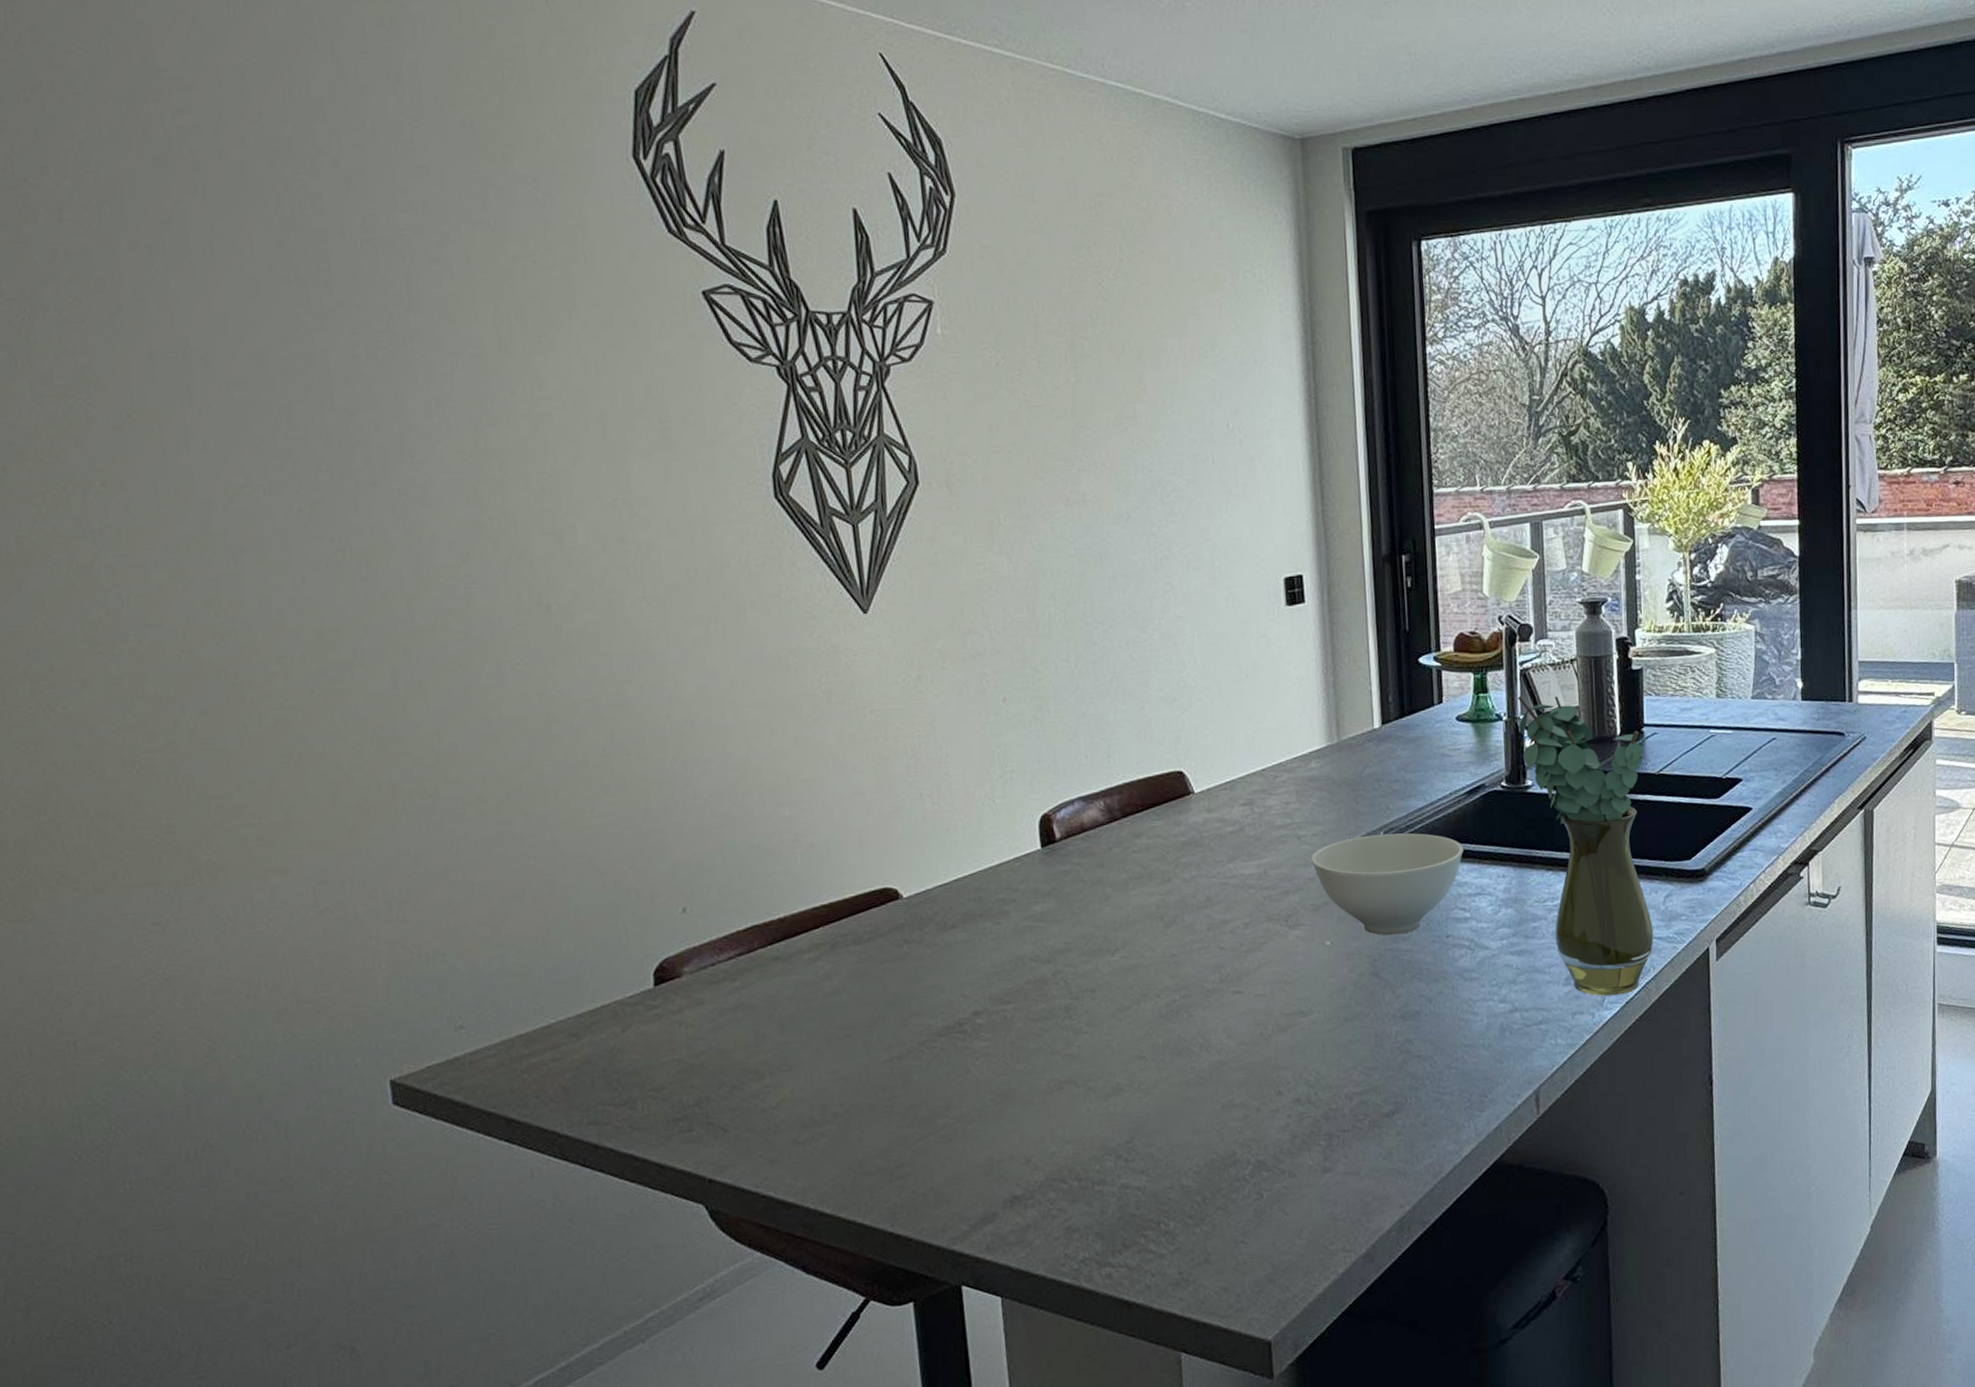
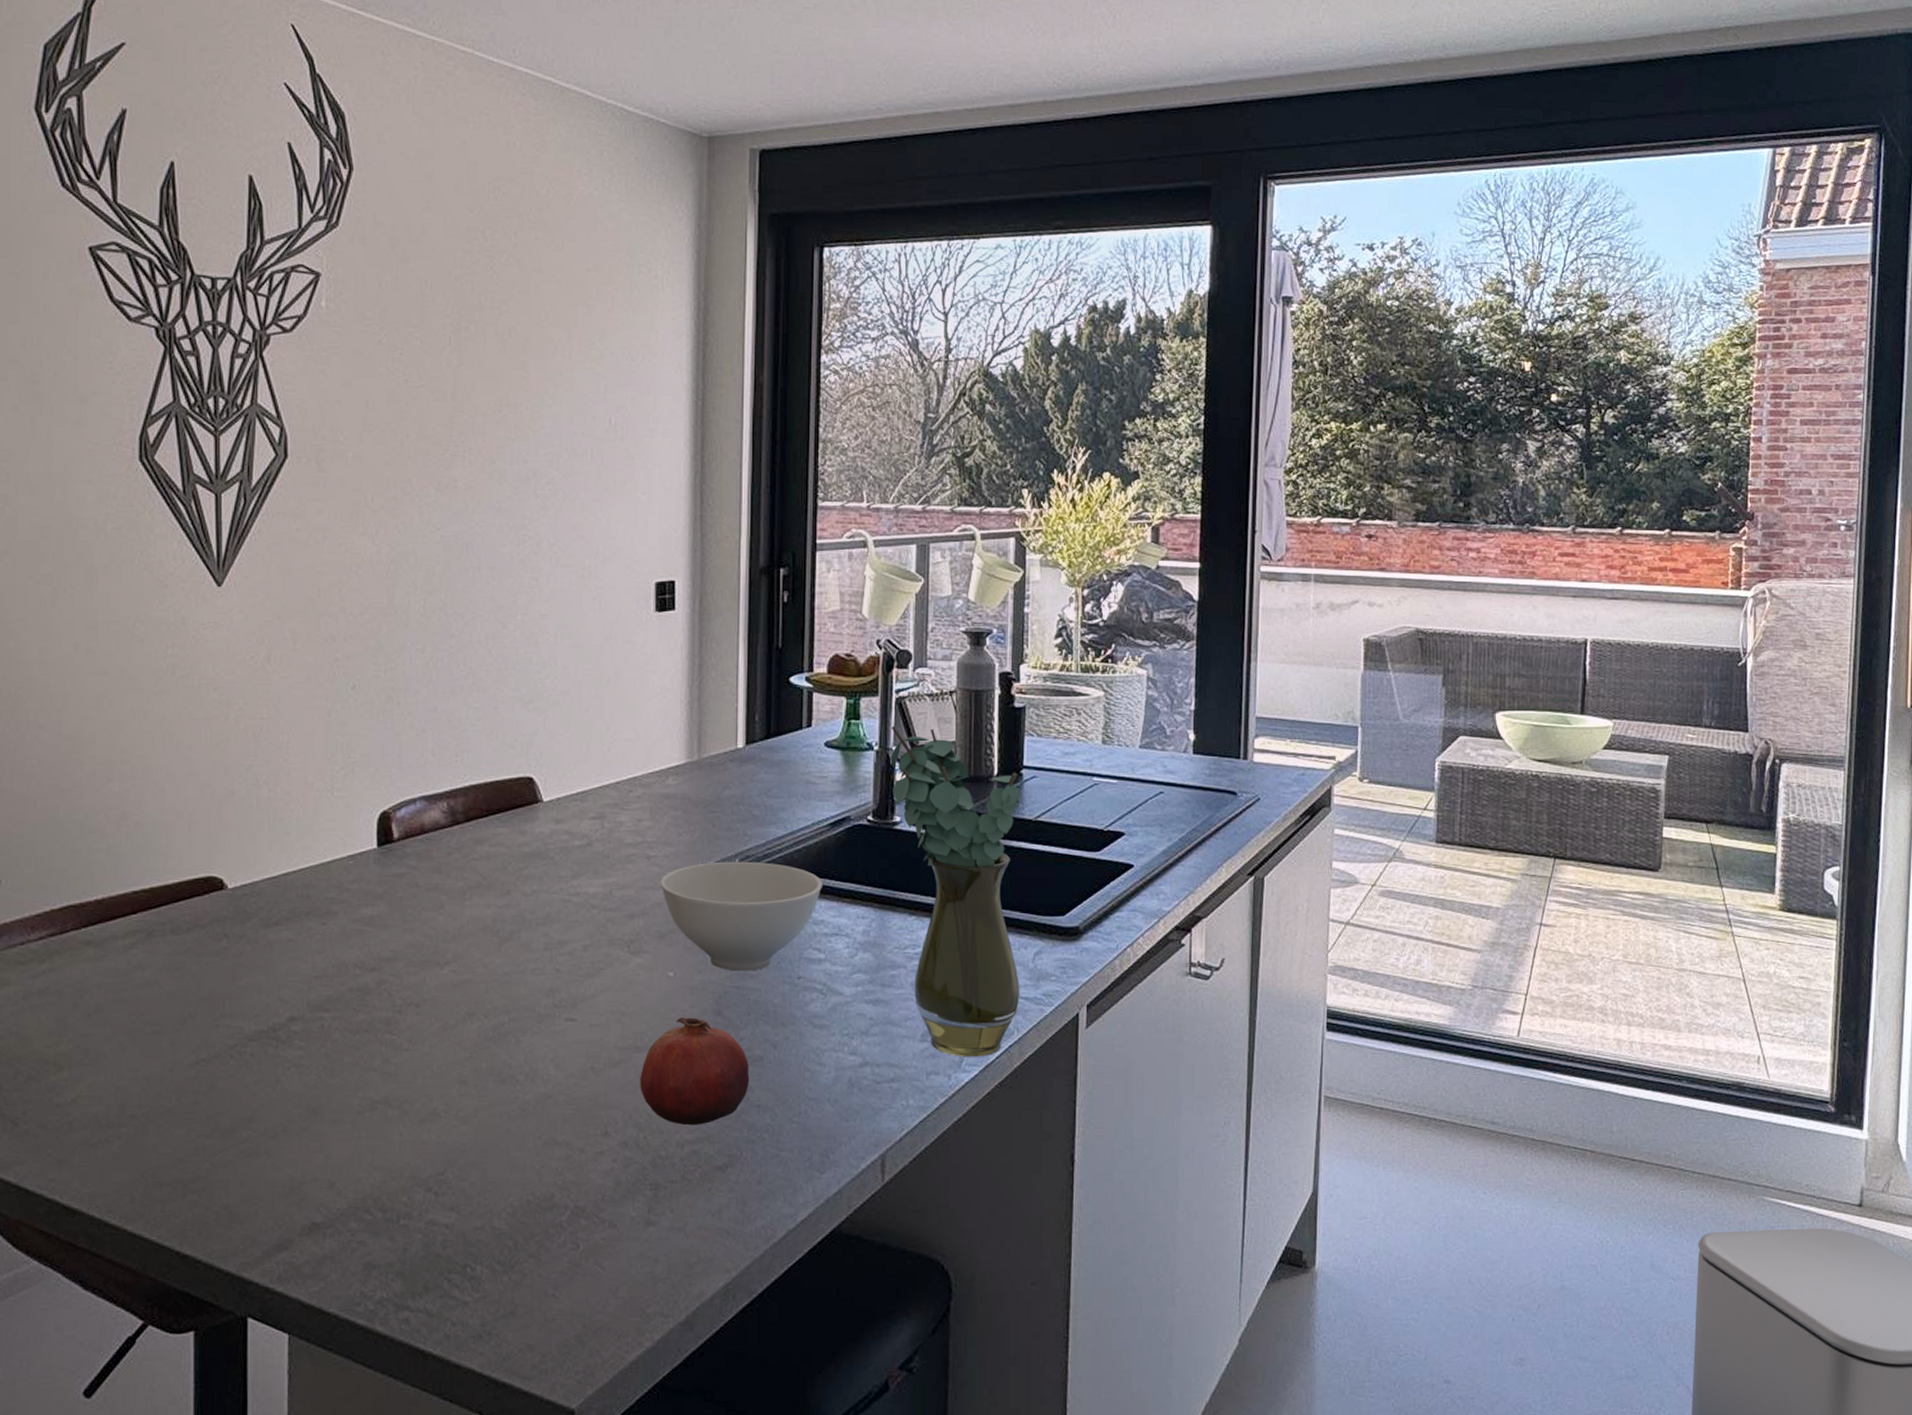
fruit: none [1306,980,1409,1079] -> present [640,1017,750,1126]

